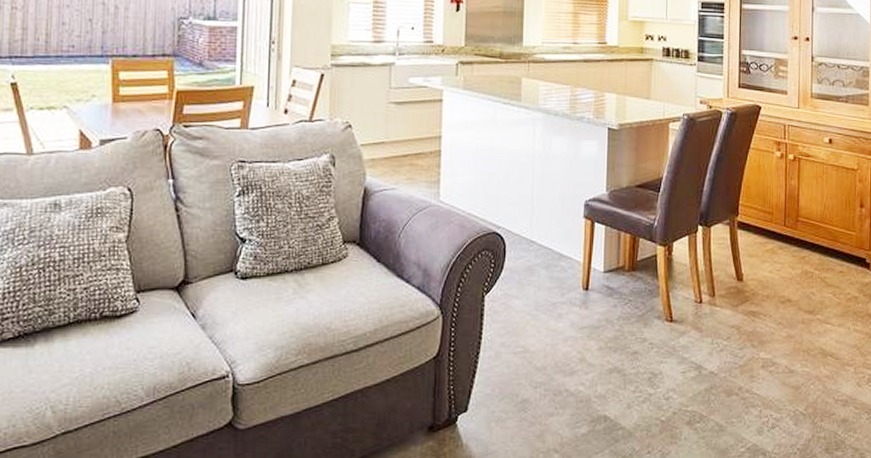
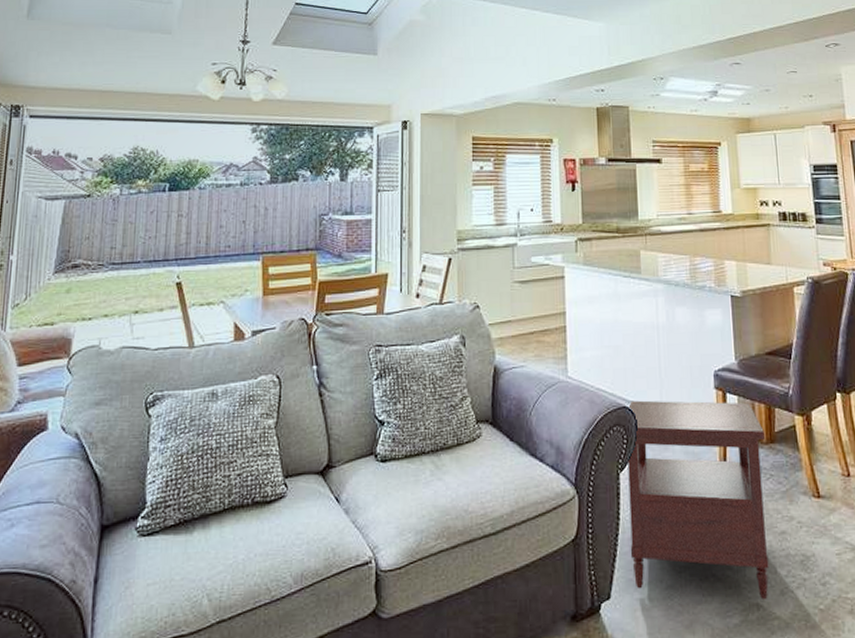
side table: none [489,226,627,413] -> present [627,400,769,601]

